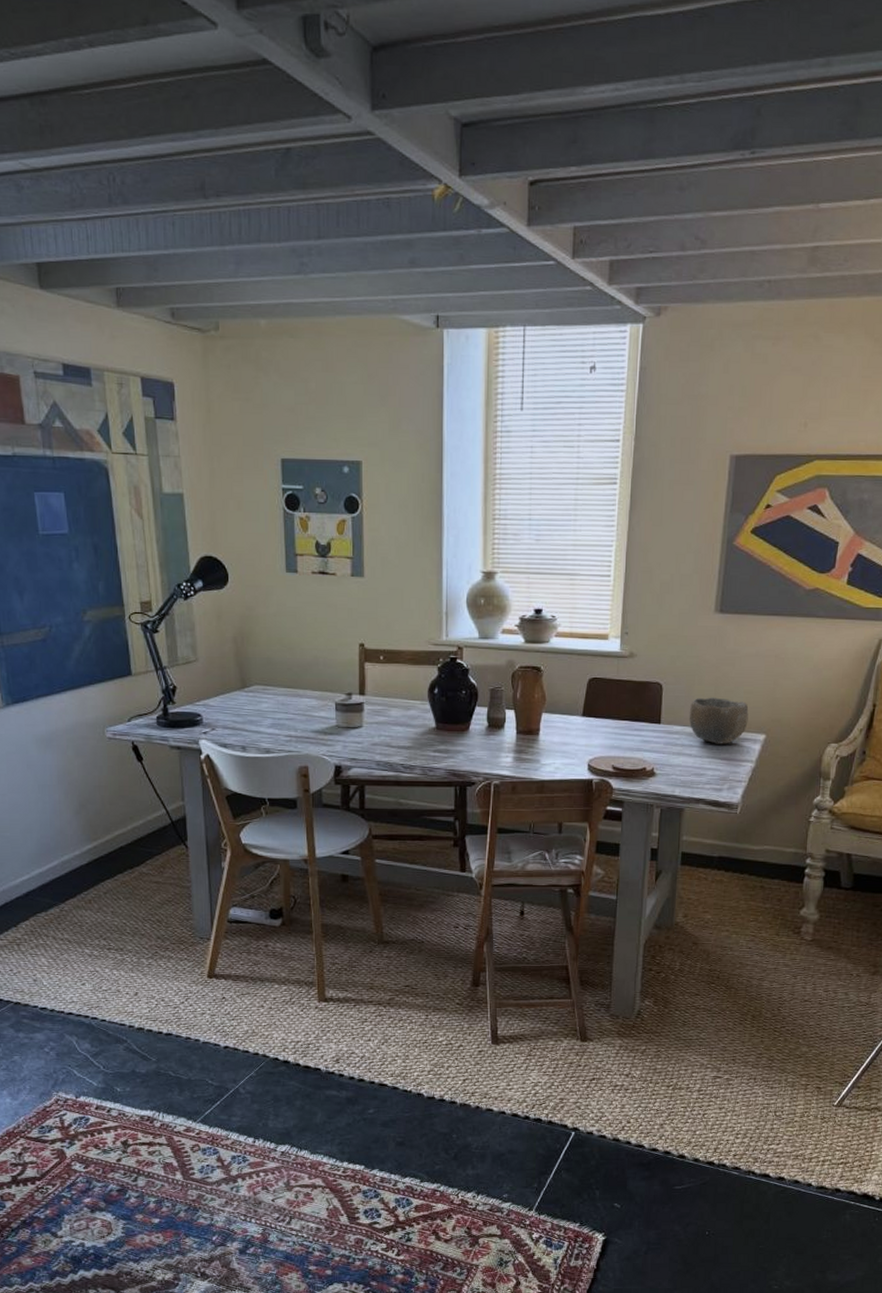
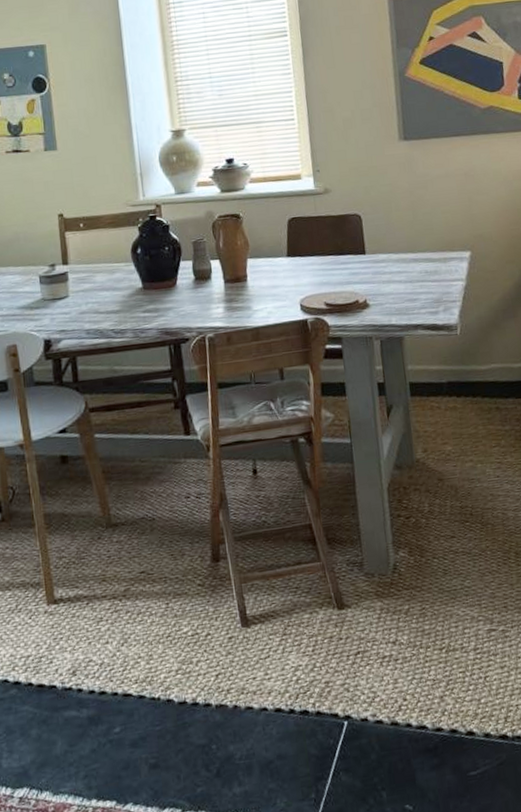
bowl: present [689,697,749,744] -> none [391,221,451,267]

